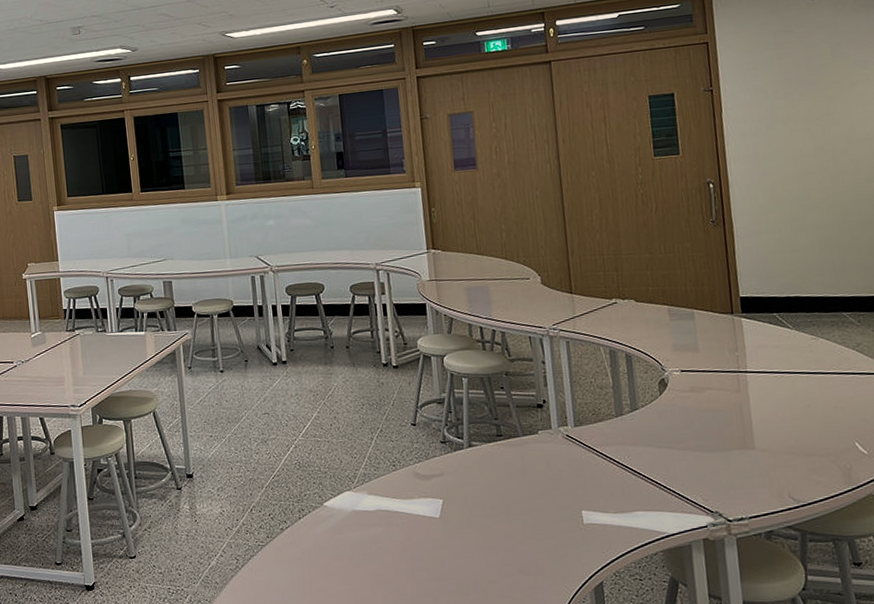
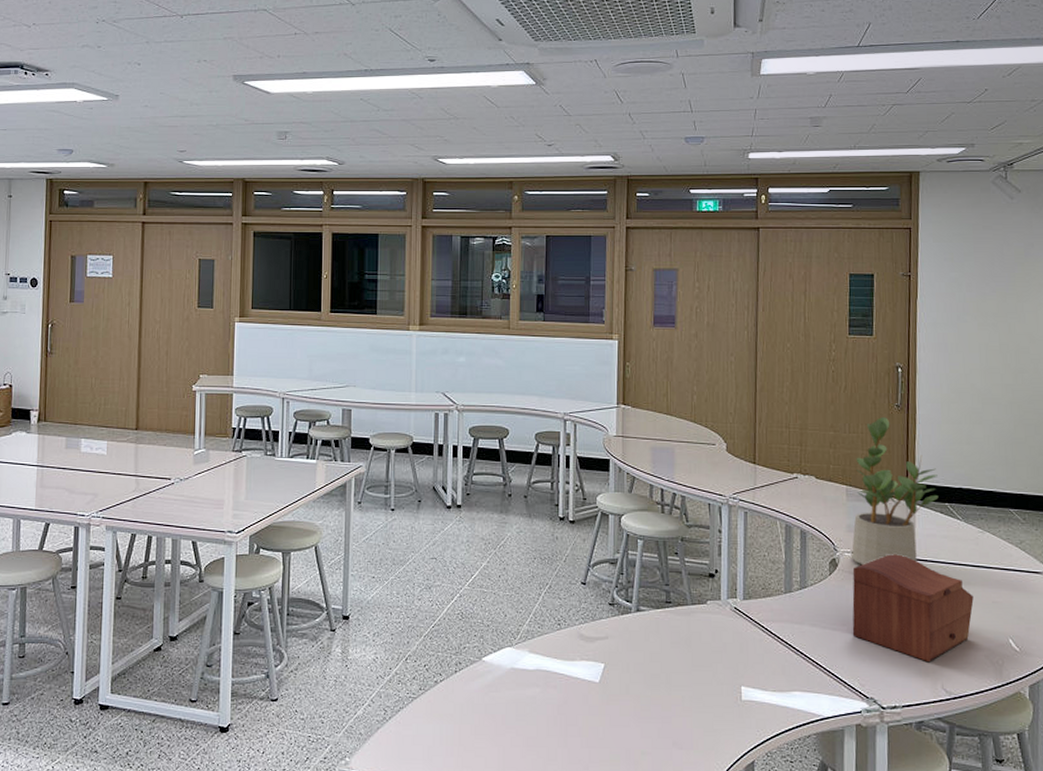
potted plant: none [675,234,766,383] -> present [852,417,939,566]
sewing box: none [683,368,814,473] -> present [852,554,974,663]

